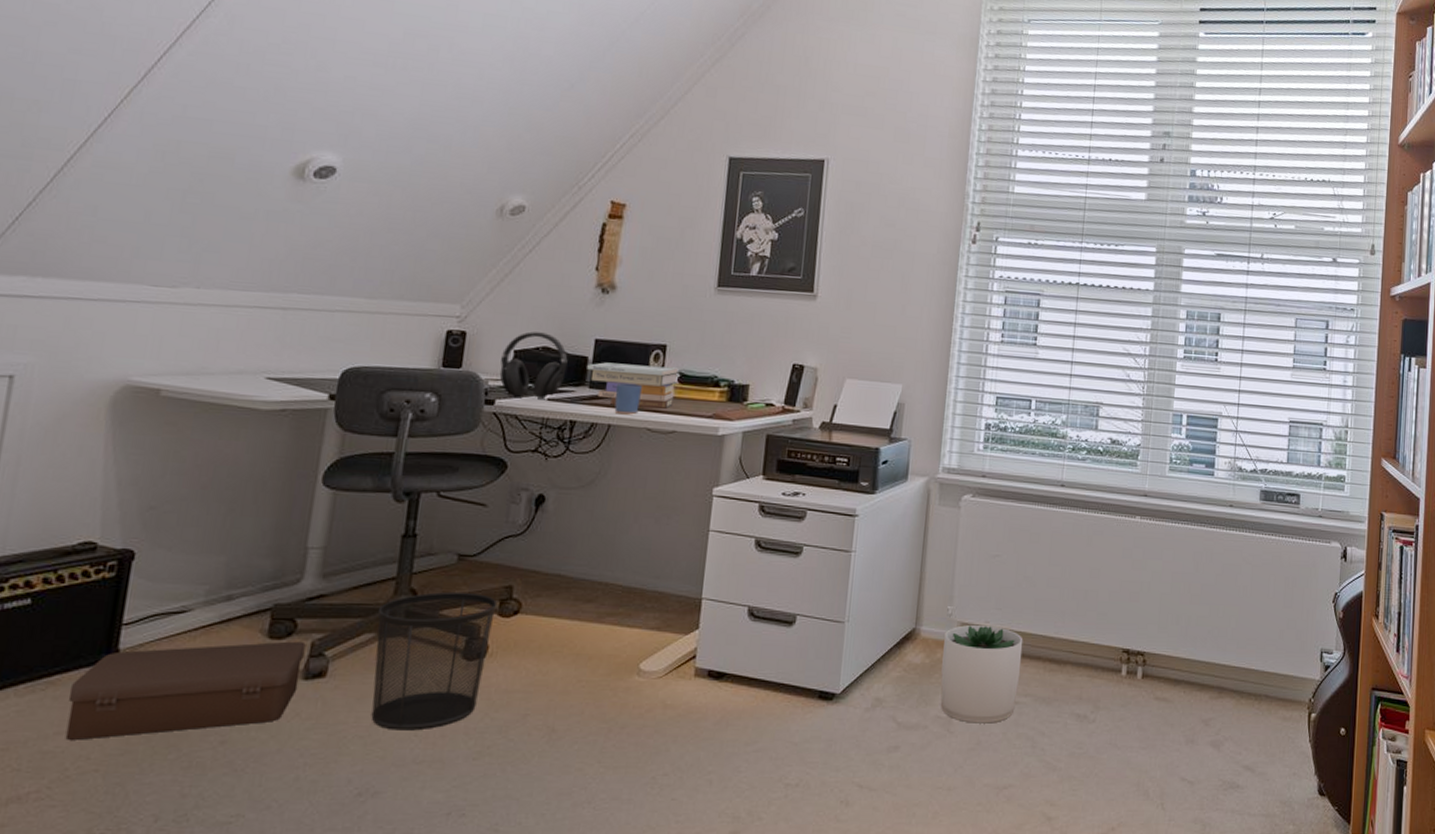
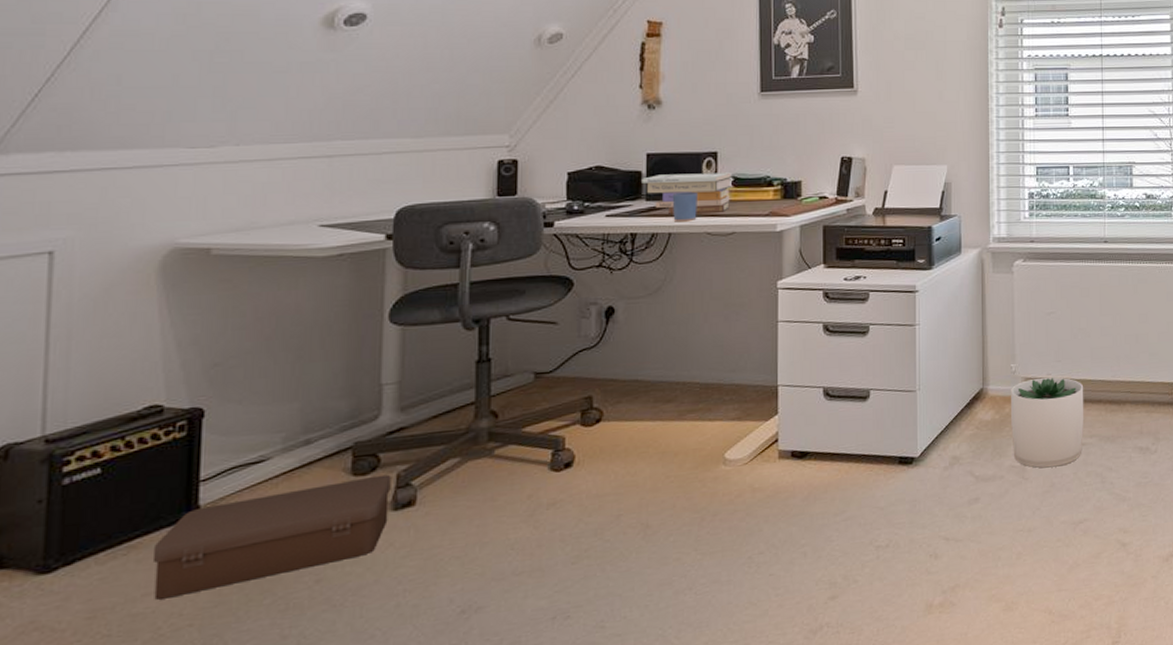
waste bin: present [371,591,498,731] -> none [460,407,579,547]
headphones: present [499,331,568,399] -> none [555,153,622,217]

